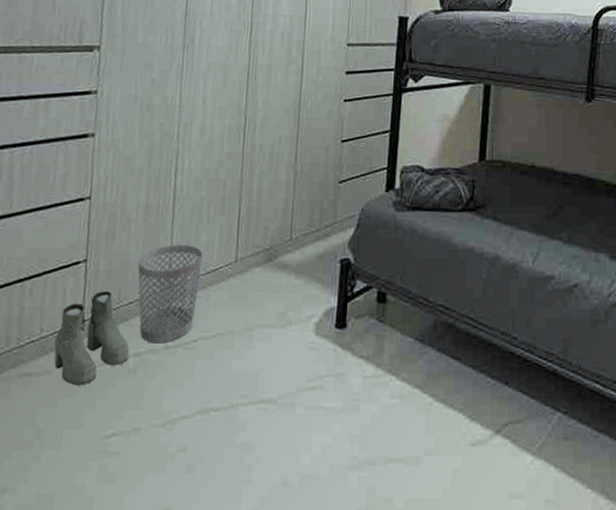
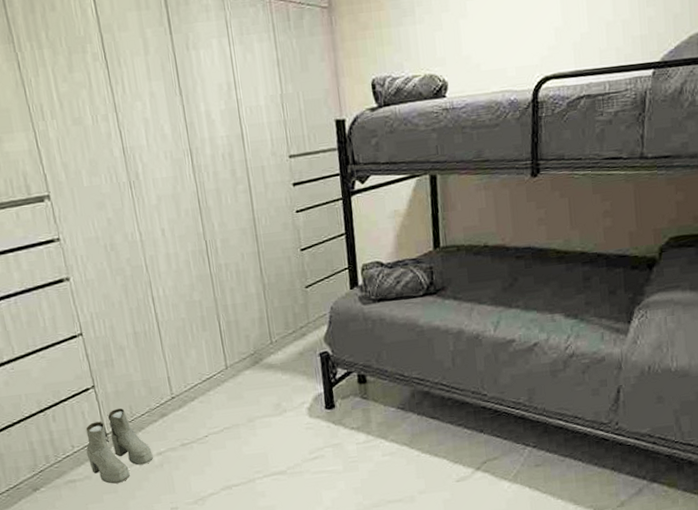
wastebasket: present [137,245,204,344] -> none [139,361,202,443]

